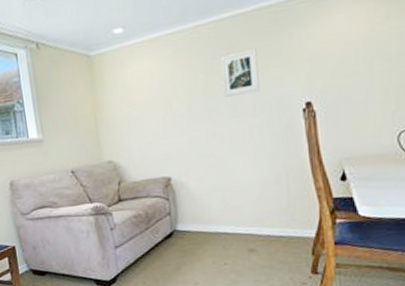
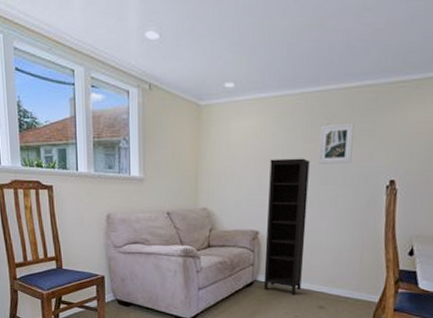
bookcase: none [172,93,226,242] -> present [263,158,310,296]

